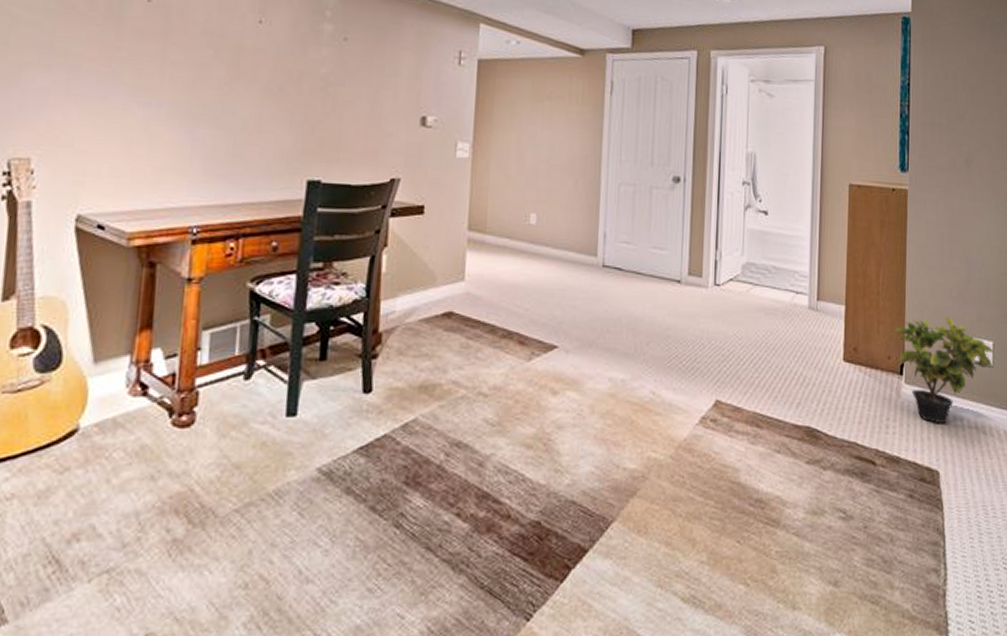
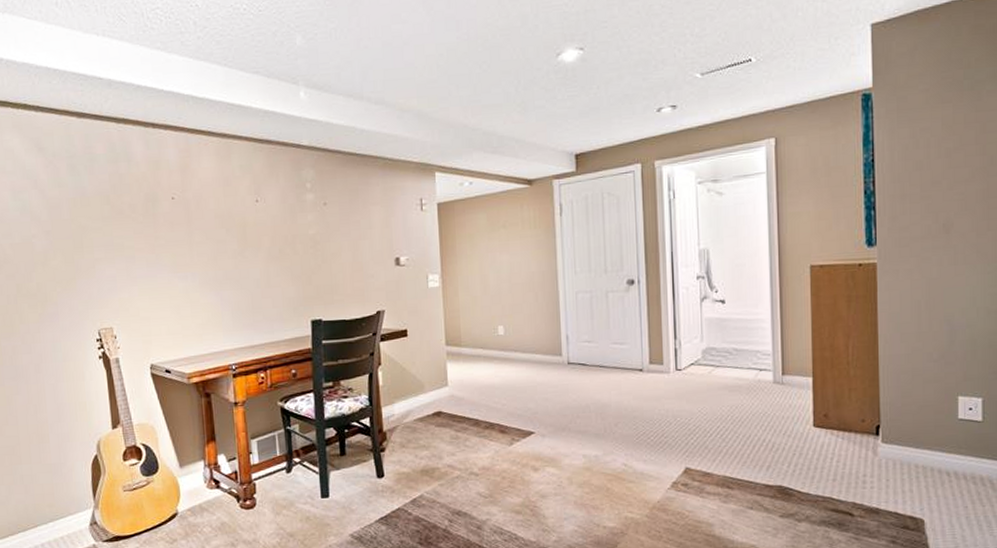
potted plant: present [894,317,995,423] -> none [867,378,984,477]

